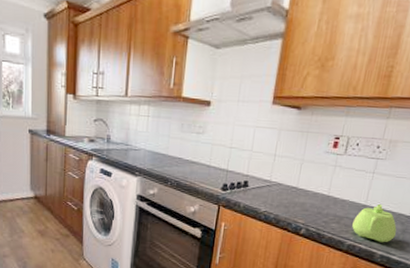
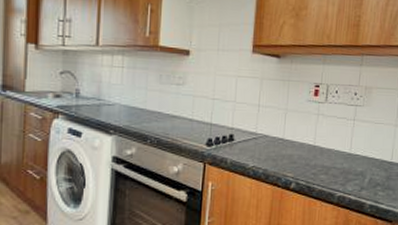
teapot: present [352,203,397,243] -> none [340,151,381,192]

